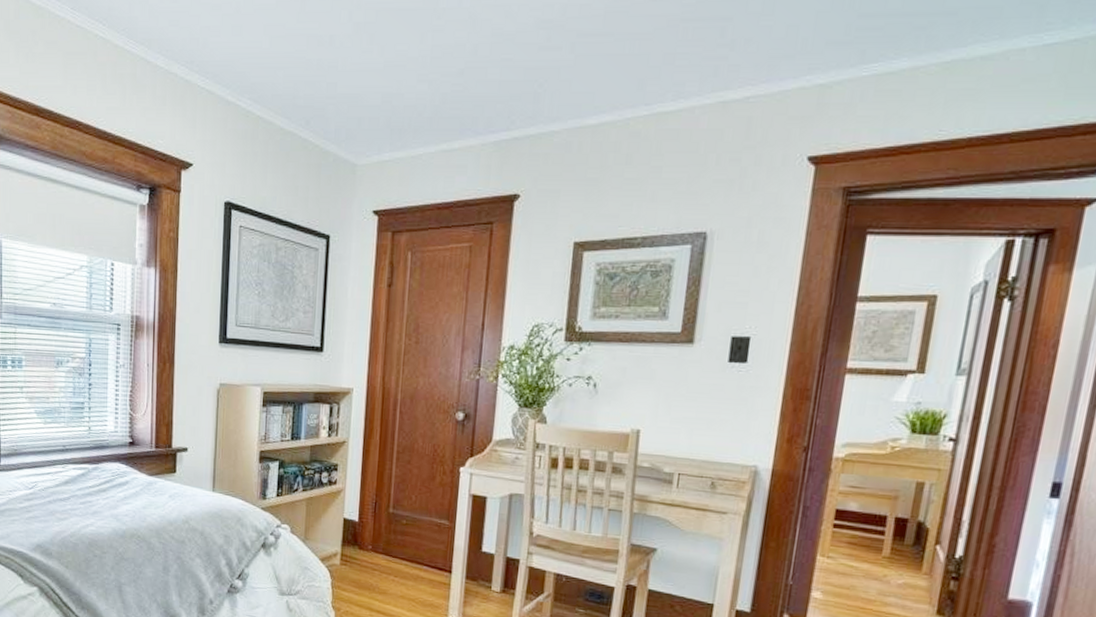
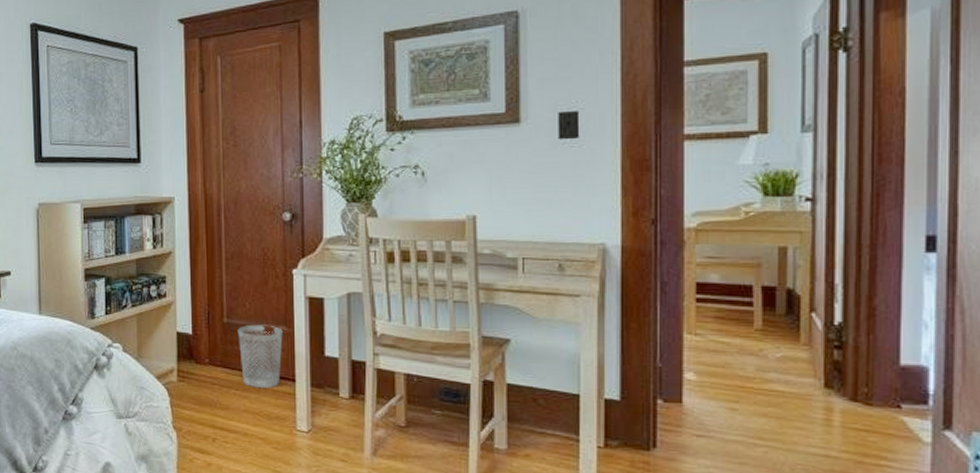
wastebasket: none [401,516,445,578] -> present [237,324,283,389]

